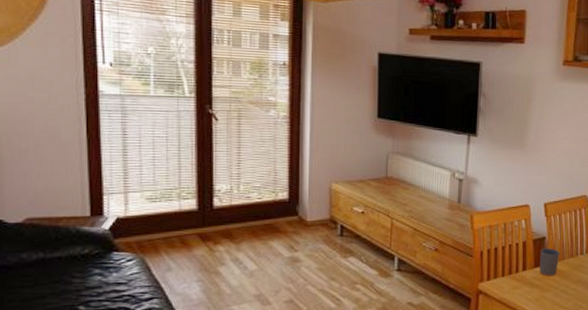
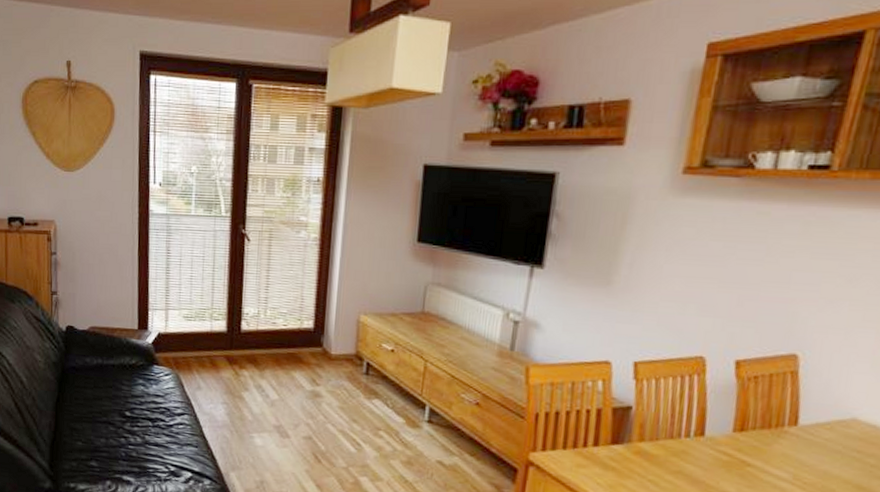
mug: present [540,248,560,276] -> none [619,421,652,459]

